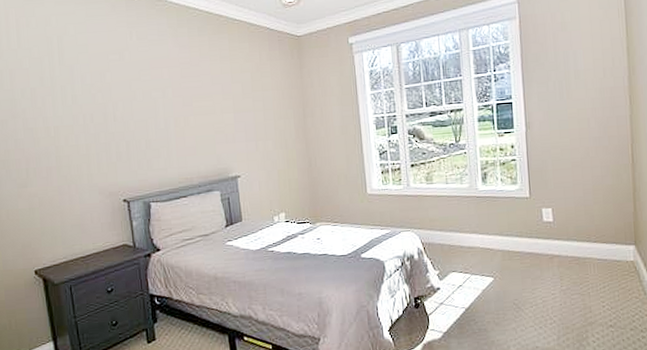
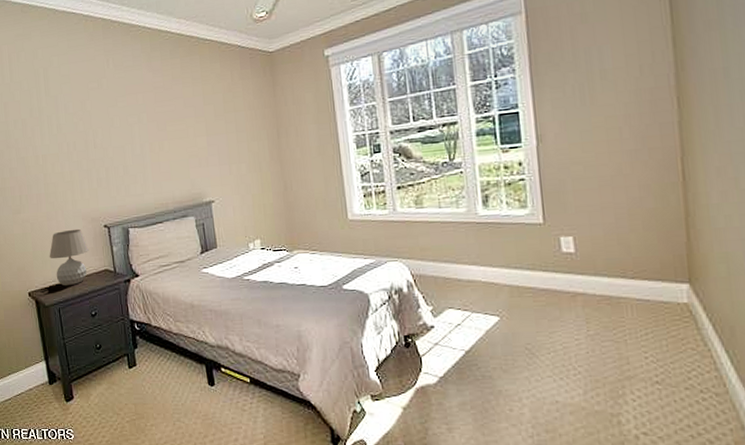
table lamp: none [60,203,106,263] -> present [49,229,89,286]

